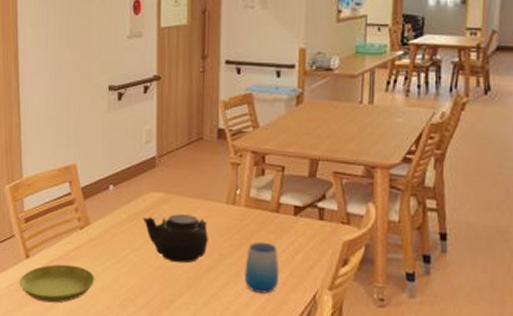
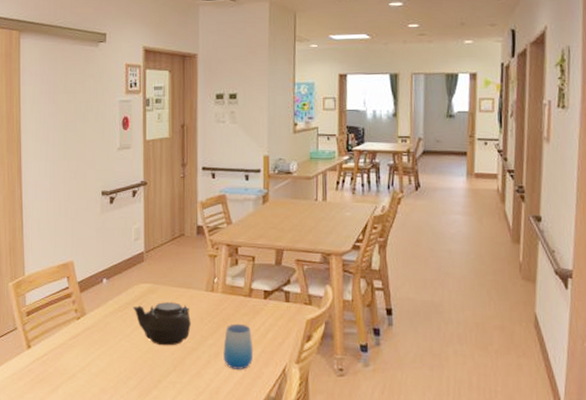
saucer: present [19,264,95,303] -> none [21,352,91,389]

